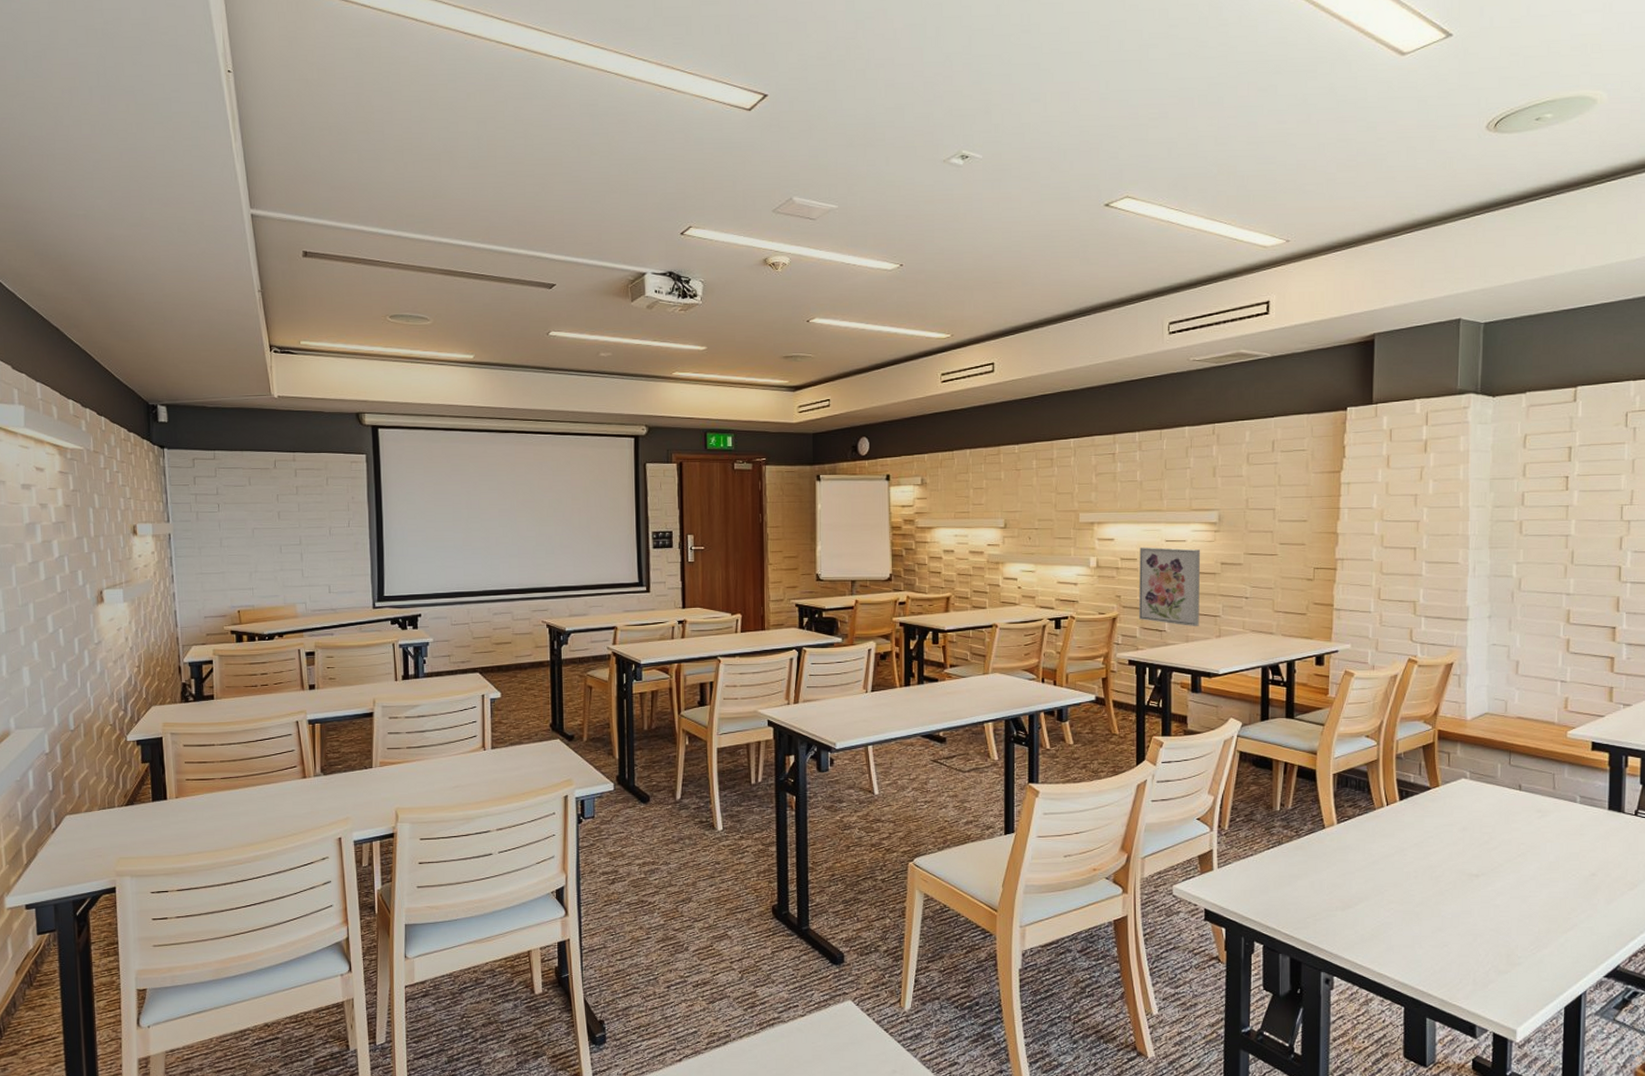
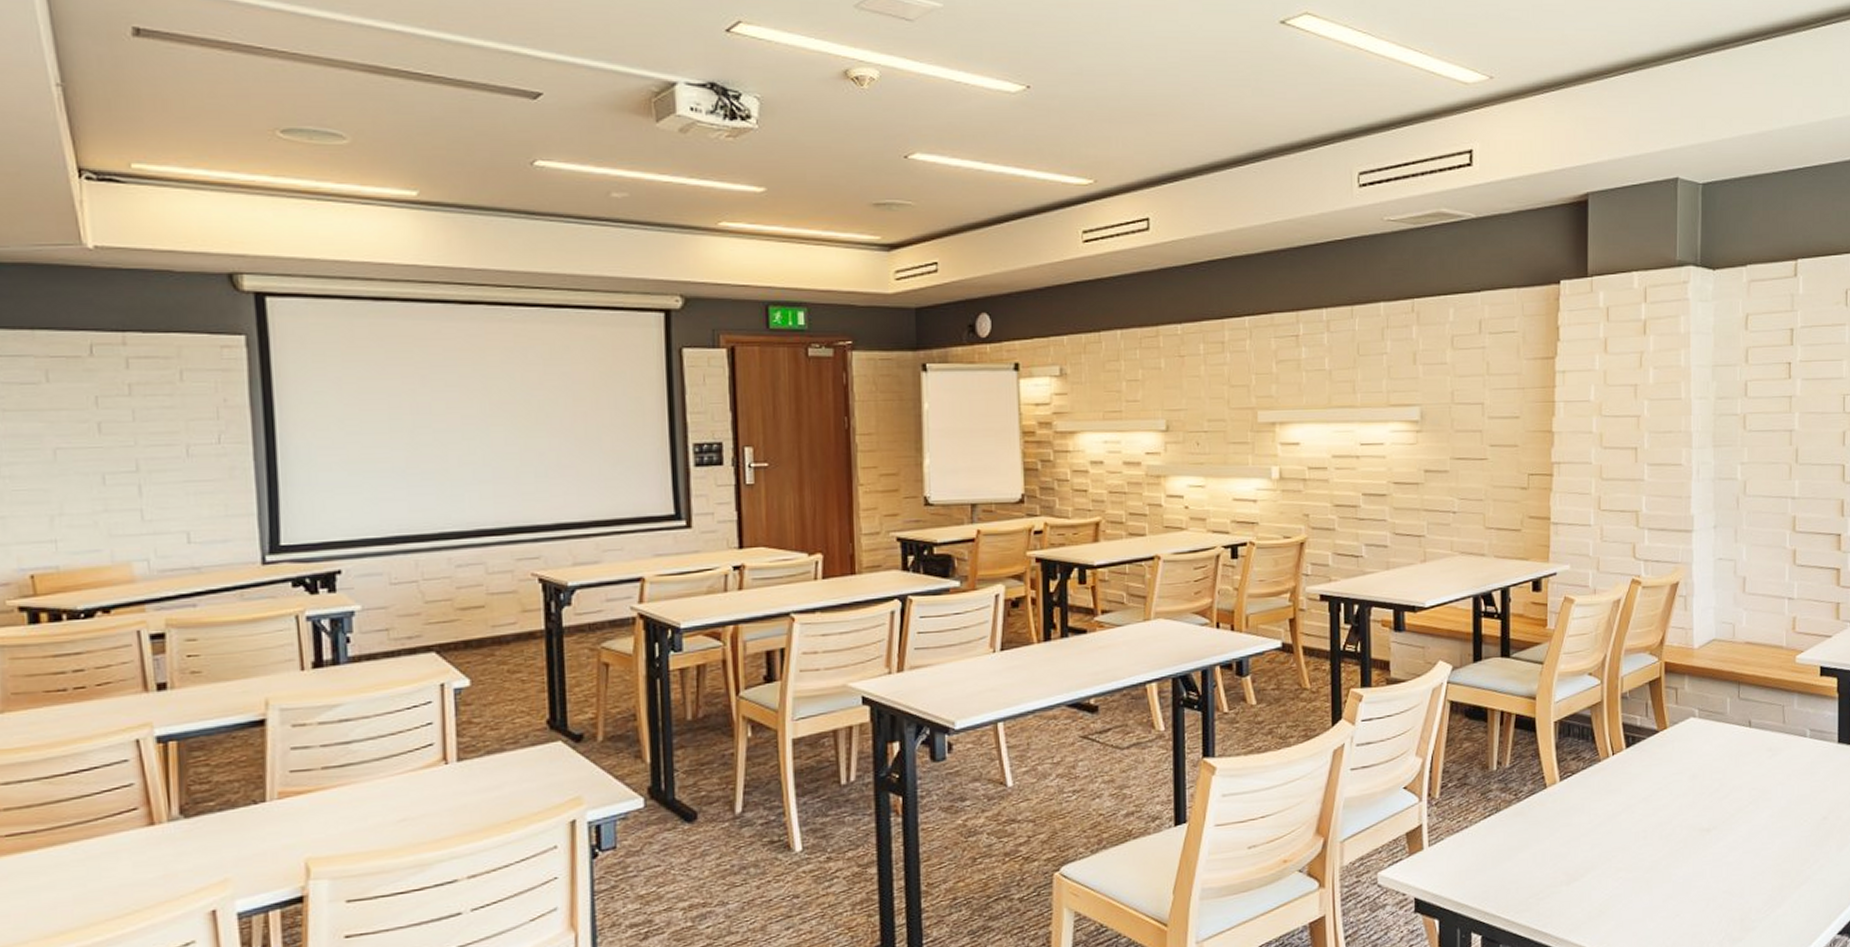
wall art: present [1139,547,1201,626] -> none [1330,452,1402,550]

